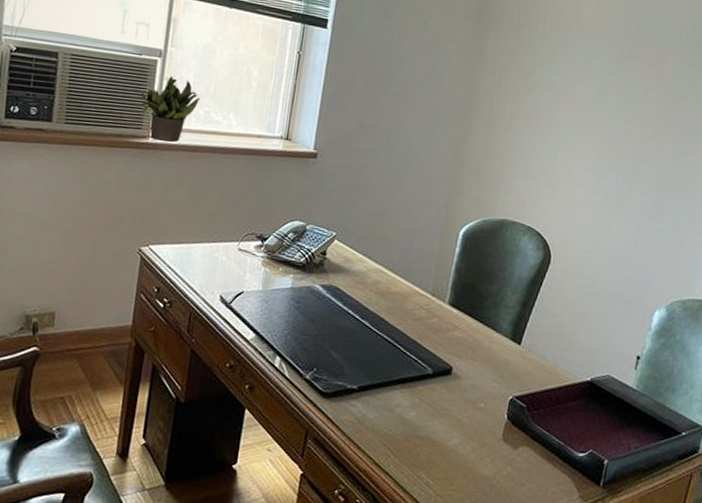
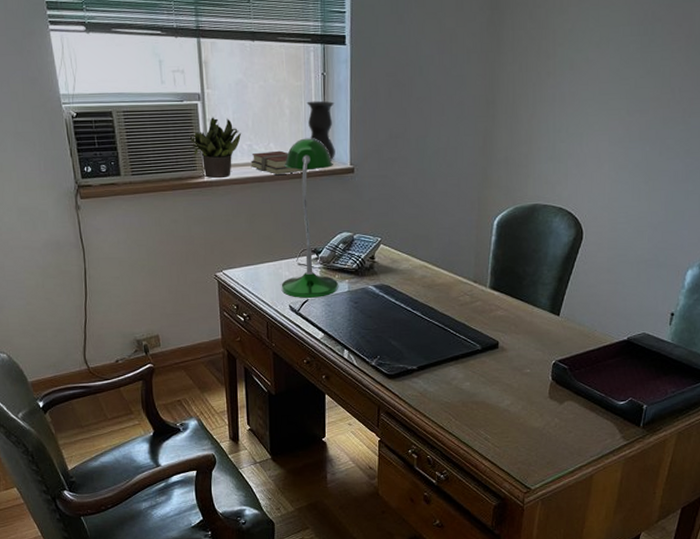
books: none [204,121,266,149] -> present [250,150,307,176]
desk lamp: none [214,114,296,292] -> present [281,138,338,299]
vase: none [275,77,306,143] -> present [306,100,335,161]

